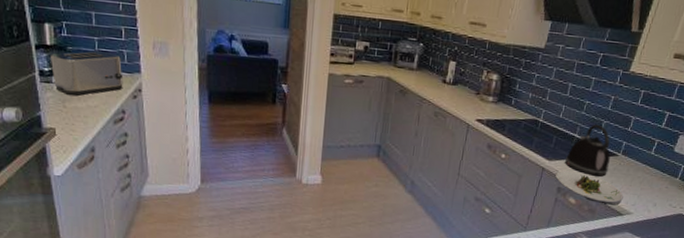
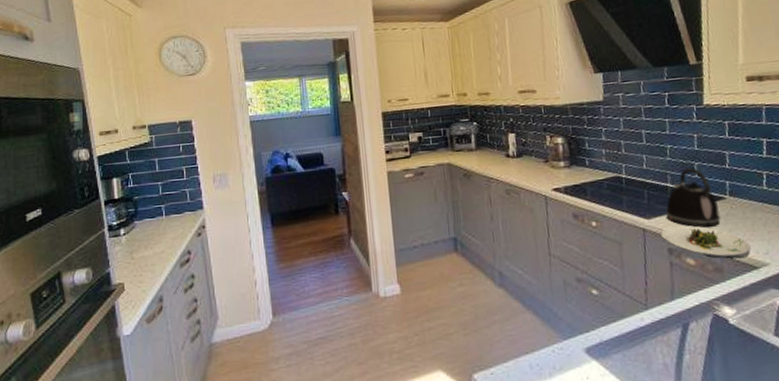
toaster: present [51,51,123,97] -> none [119,193,187,246]

